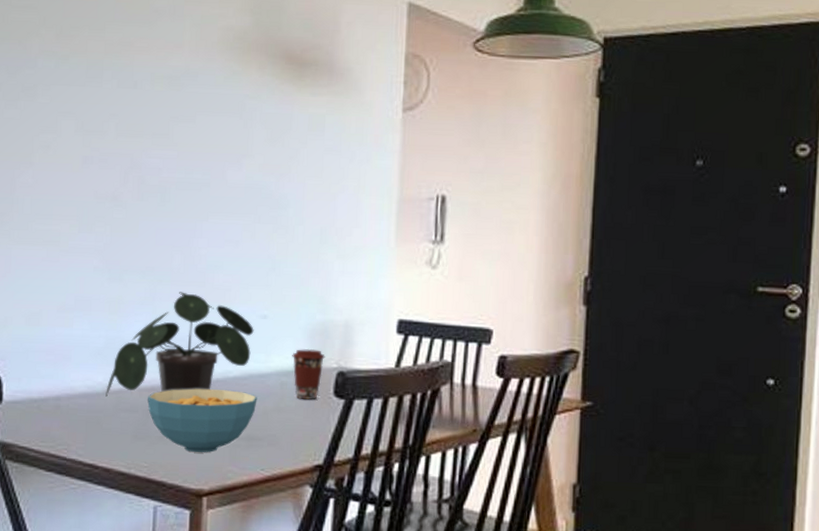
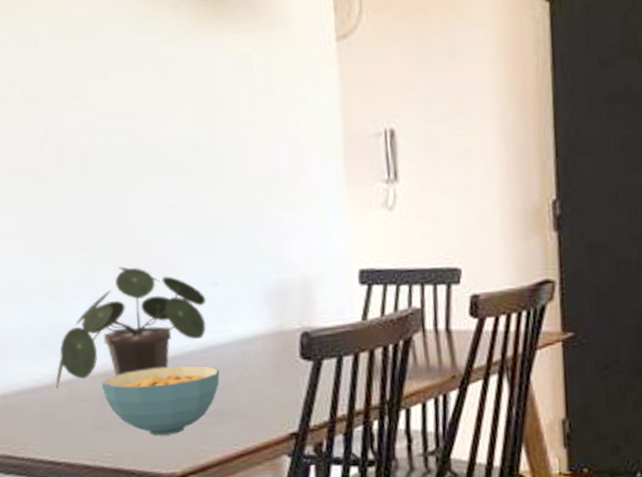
coffee cup: present [292,348,325,399] -> none [250,311,286,366]

